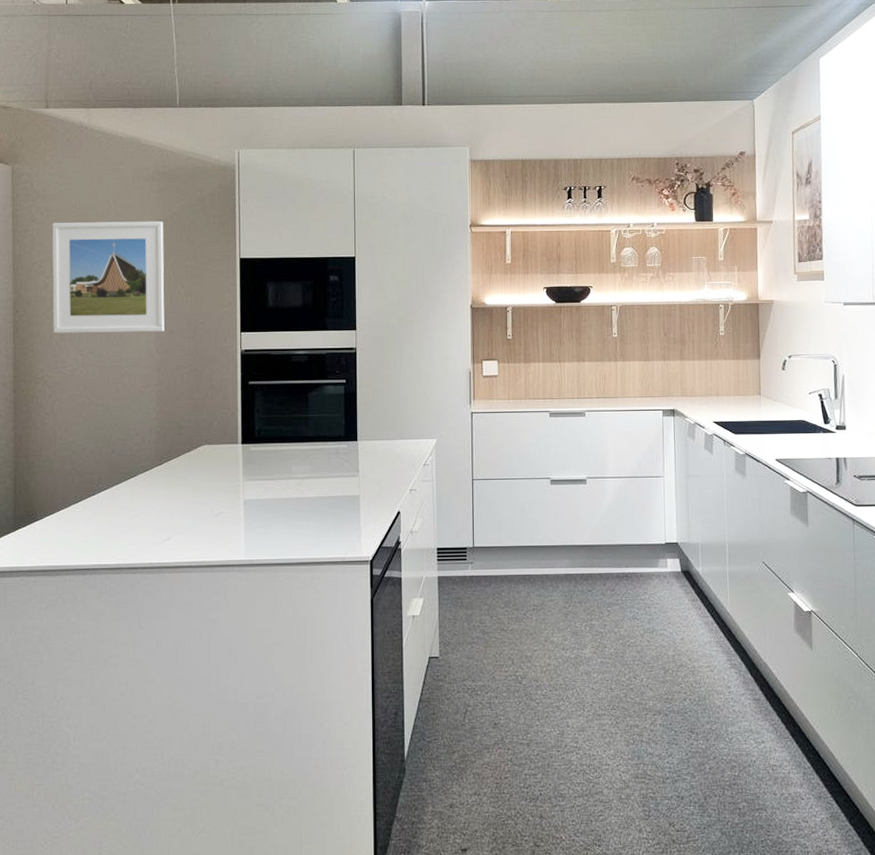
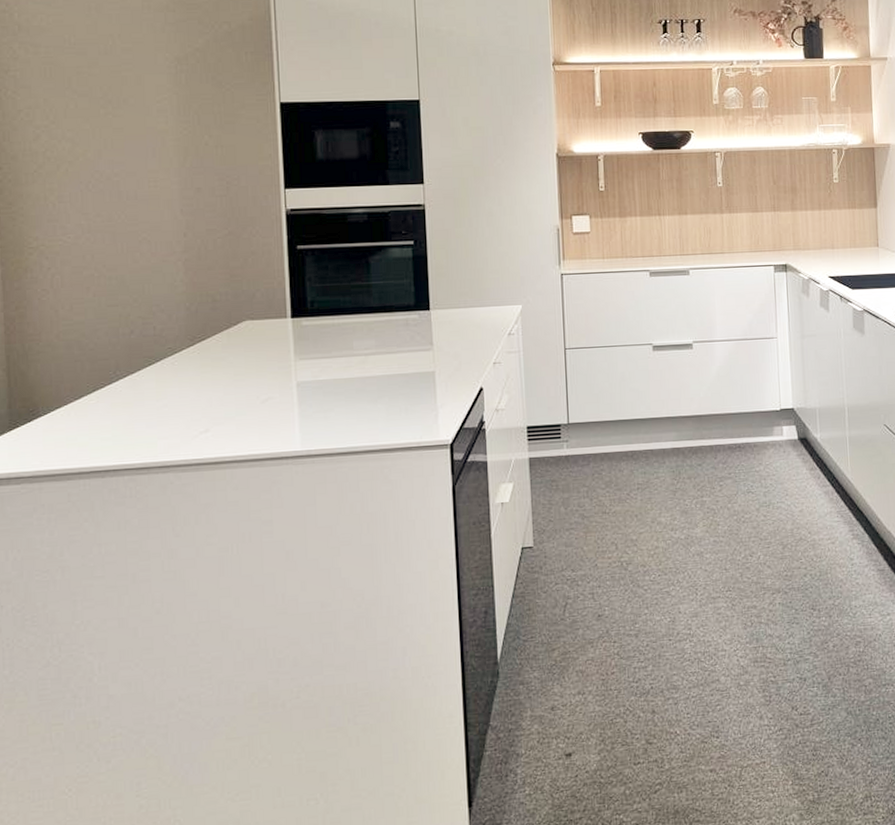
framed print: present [52,221,165,334] -> none [40,59,190,194]

